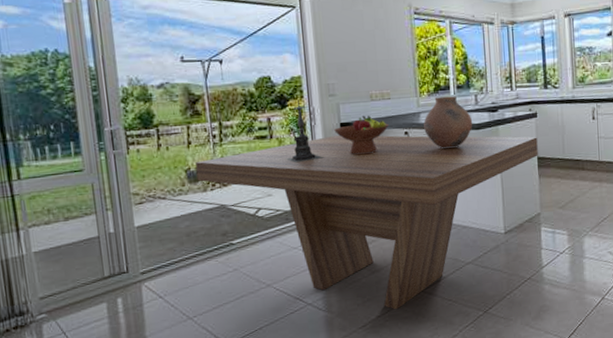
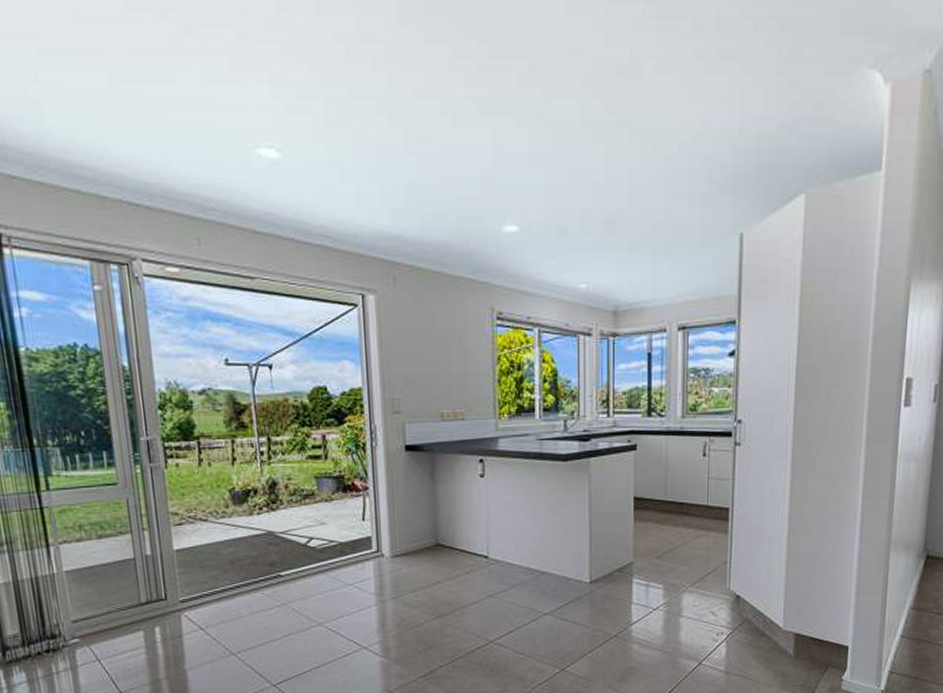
dining table: present [195,135,538,310] -> none [240,460,635,661]
candle holder: present [286,98,324,163] -> none [342,414,385,489]
fruit bowl: present [334,115,389,155] -> none [398,437,461,484]
vase: present [424,96,473,149] -> none [502,420,560,482]

